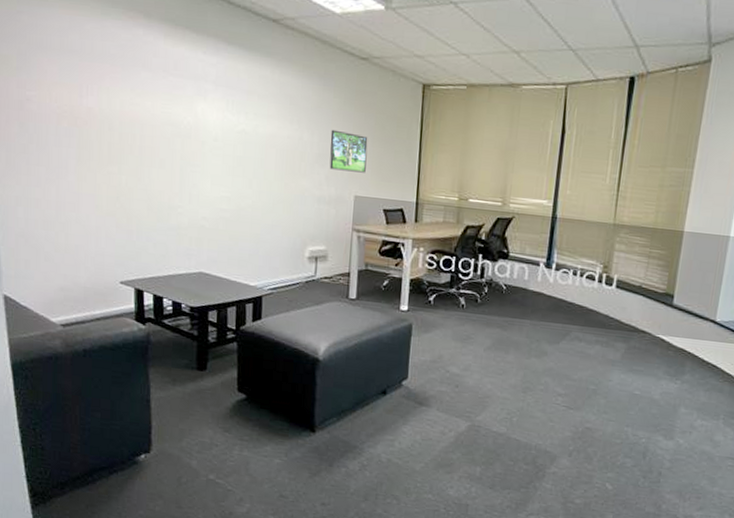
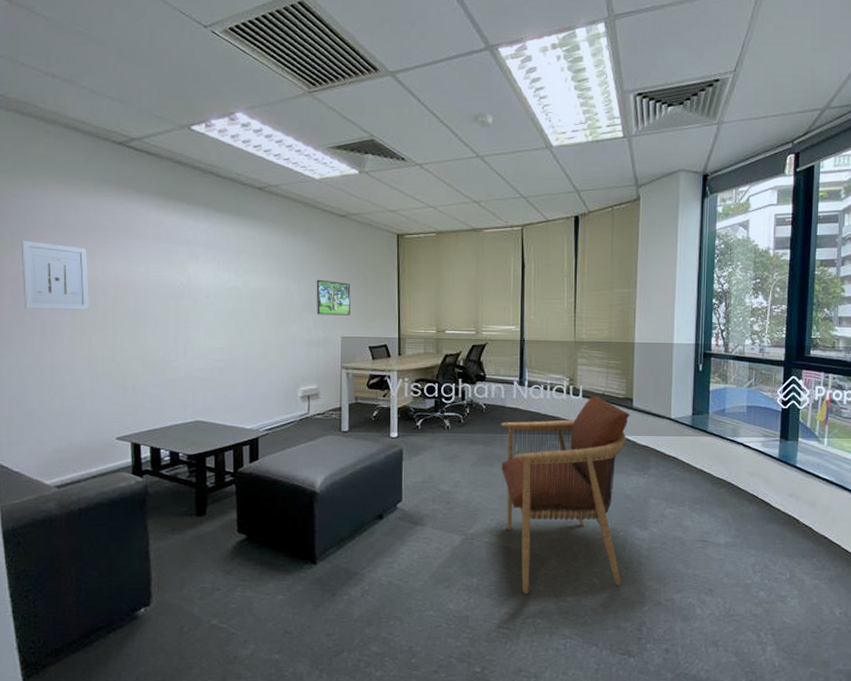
wall art: none [26,63,95,144] -> present [21,240,90,310]
armchair: none [517,287,669,495] -> present [500,396,630,594]

